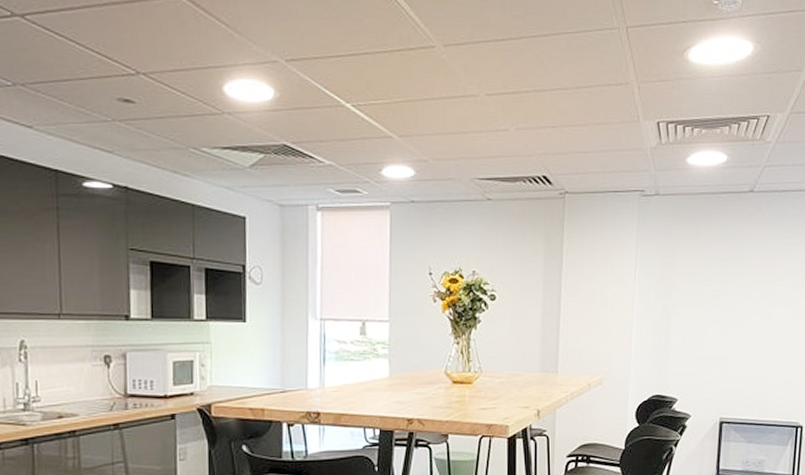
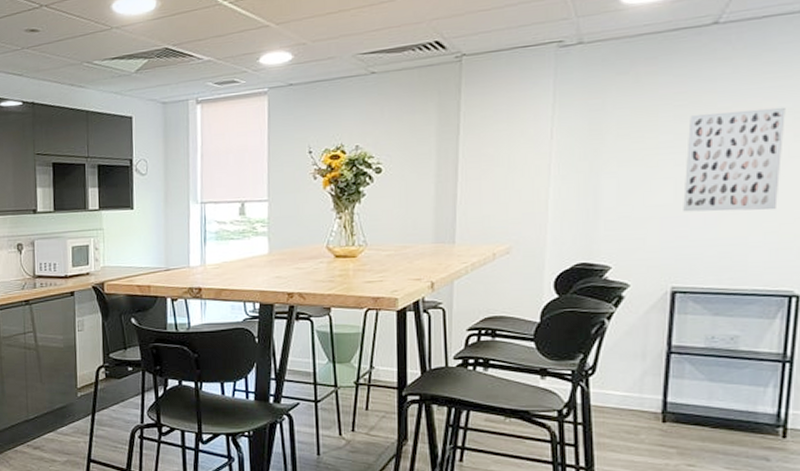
wall art: none [728,268,795,354] -> present [683,107,785,212]

